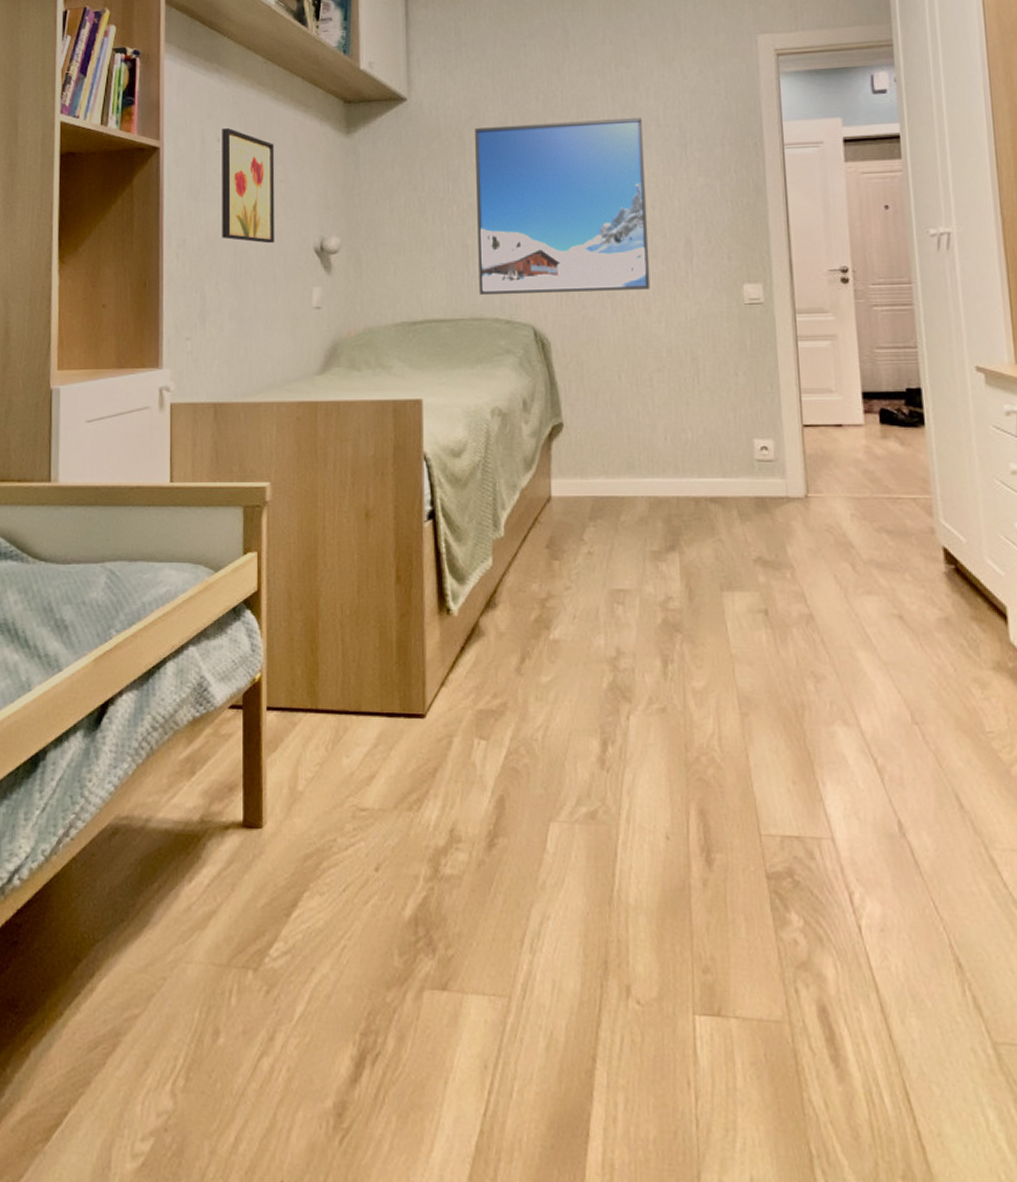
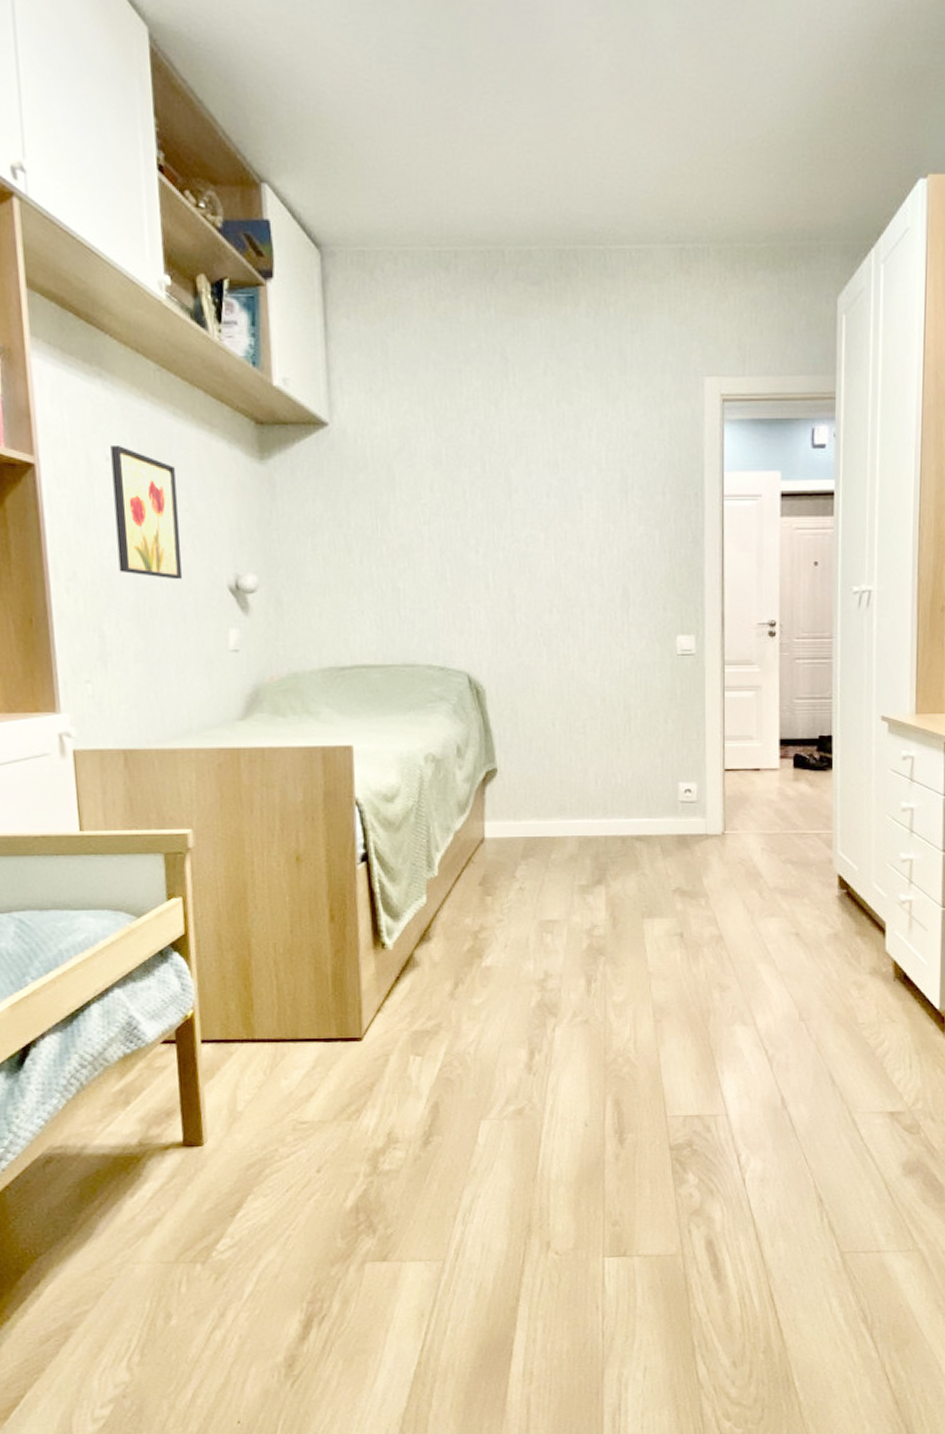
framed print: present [475,118,651,296] -> none [405,460,587,642]

